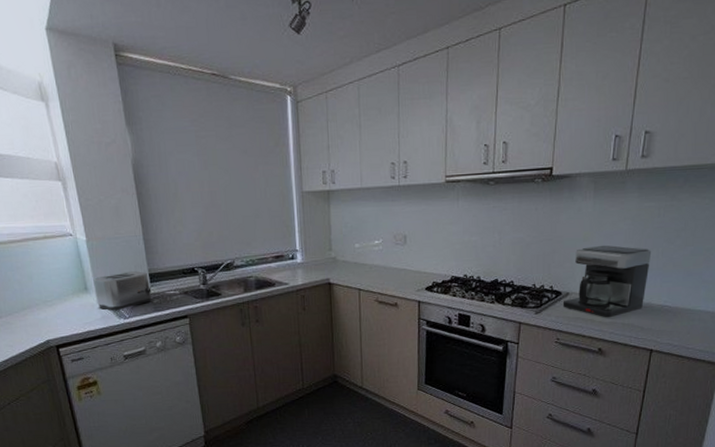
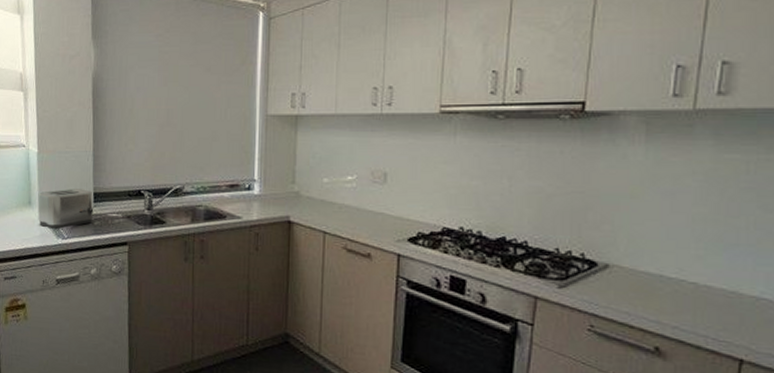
coffee maker: present [562,245,652,318] -> none [599,205,738,306]

